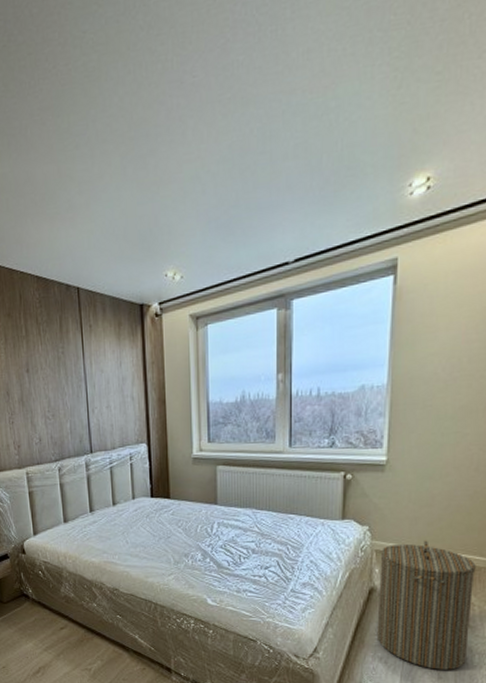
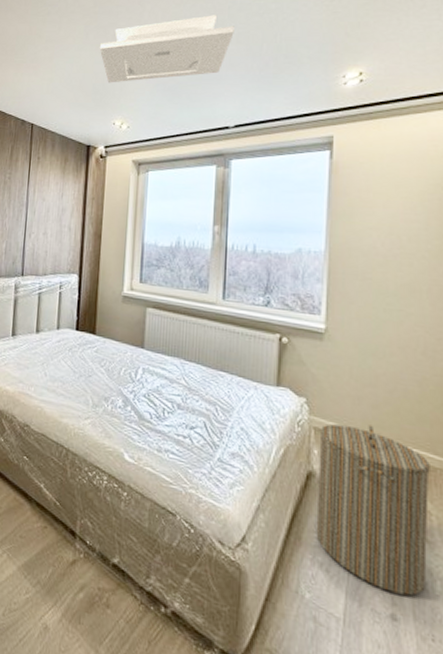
ceiling light: none [140,123,290,227] -> present [99,15,234,83]

